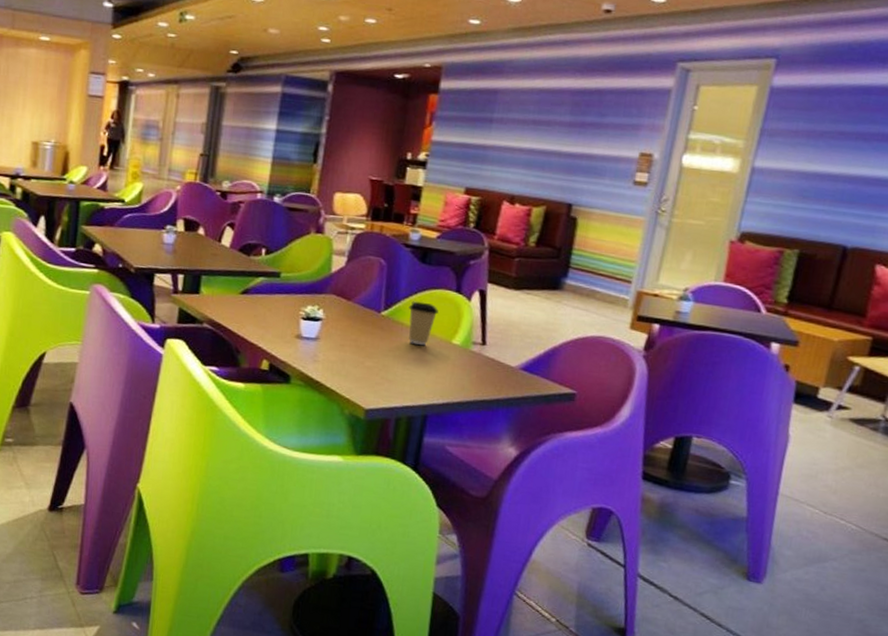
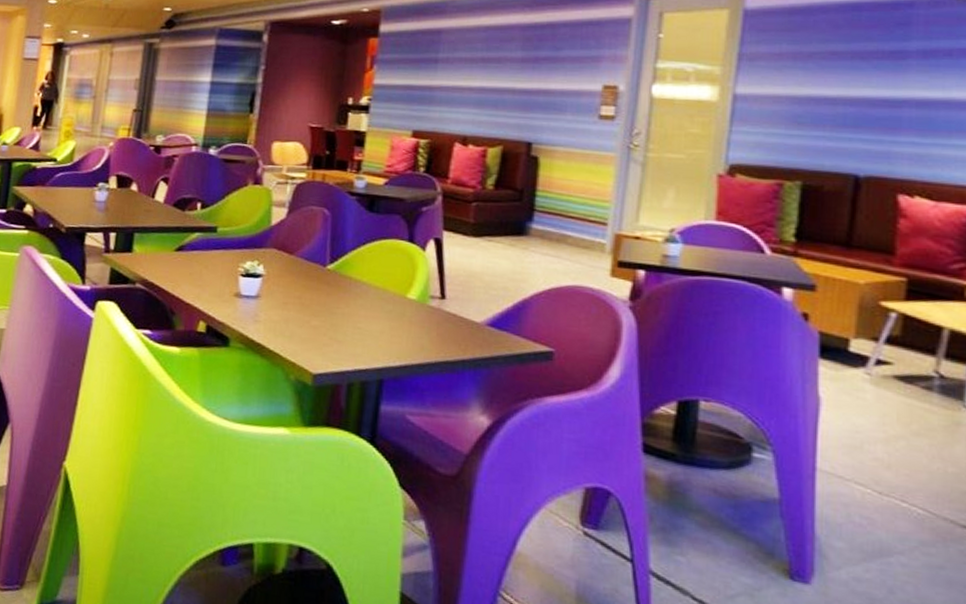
coffee cup: present [408,301,438,345] -> none [356,252,390,301]

